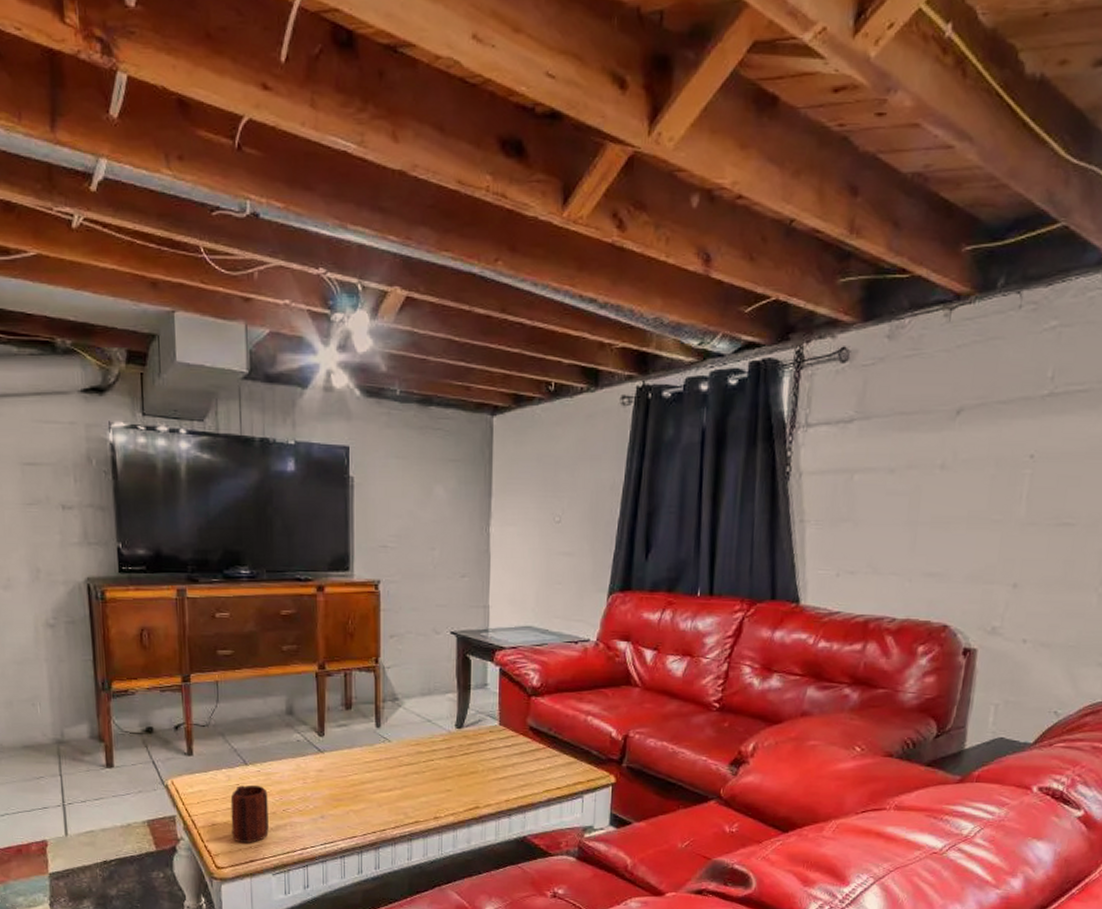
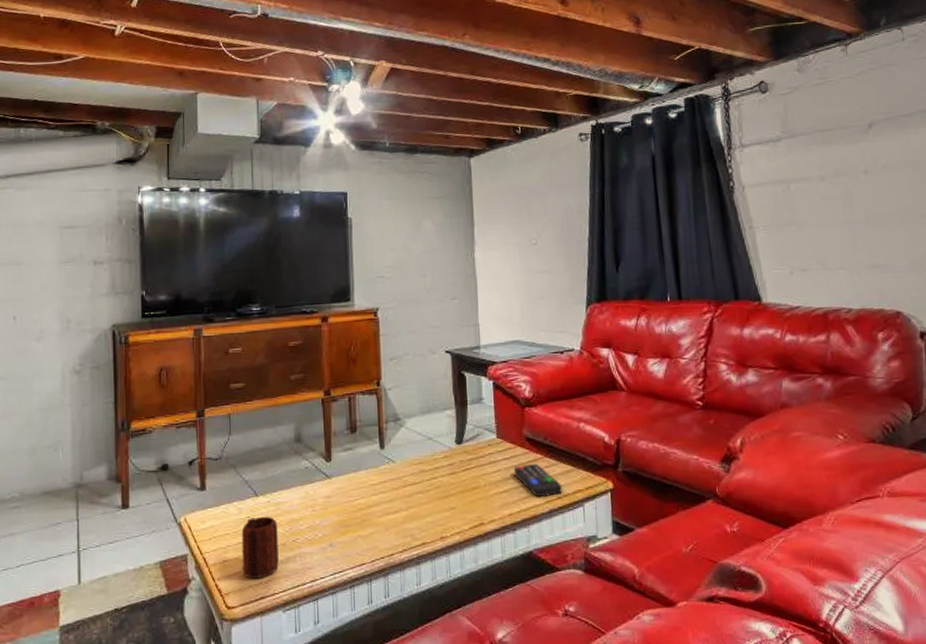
remote control: none [513,753,563,787] -> present [513,464,562,498]

